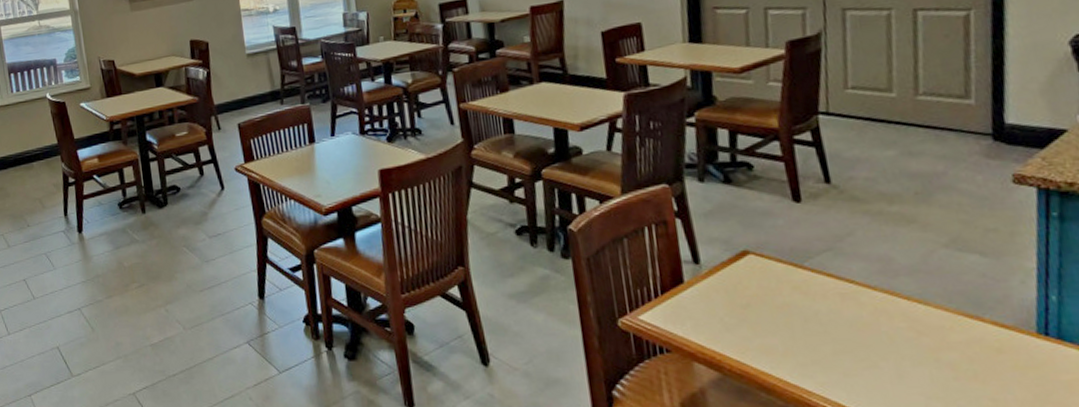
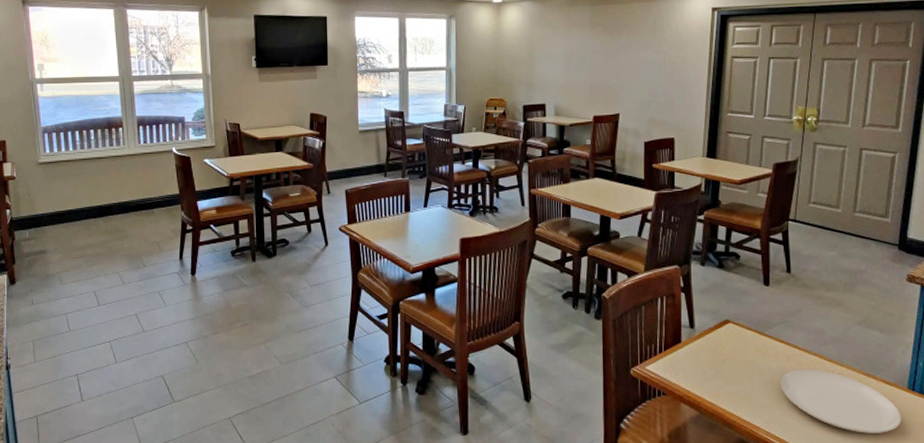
plate: none [835,311,1034,398] -> present [780,369,901,433]

